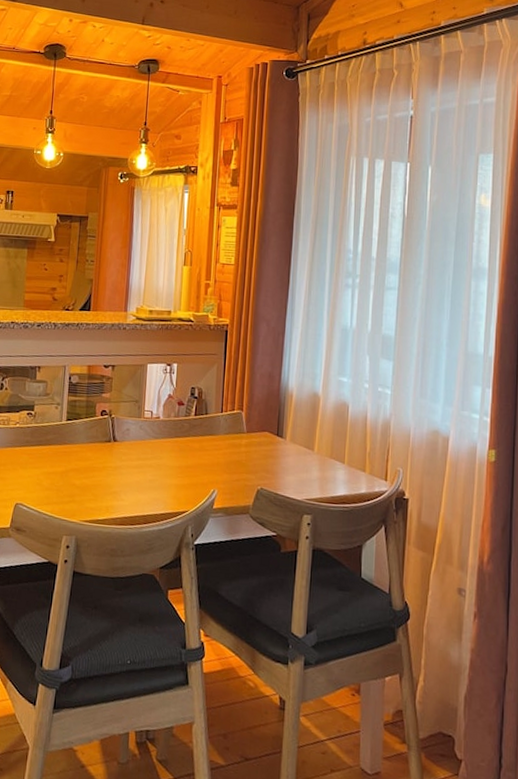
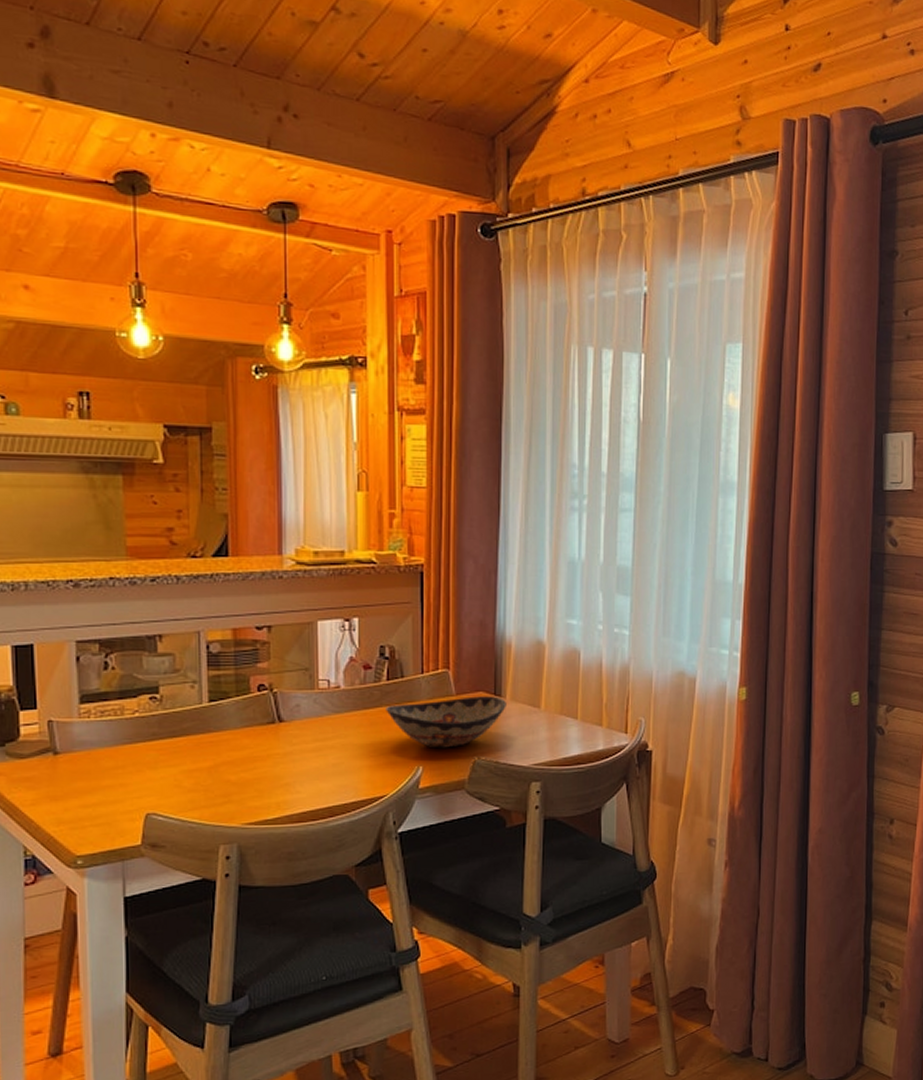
decorative bowl: none [192,435,286,477] -> present [386,696,506,748]

